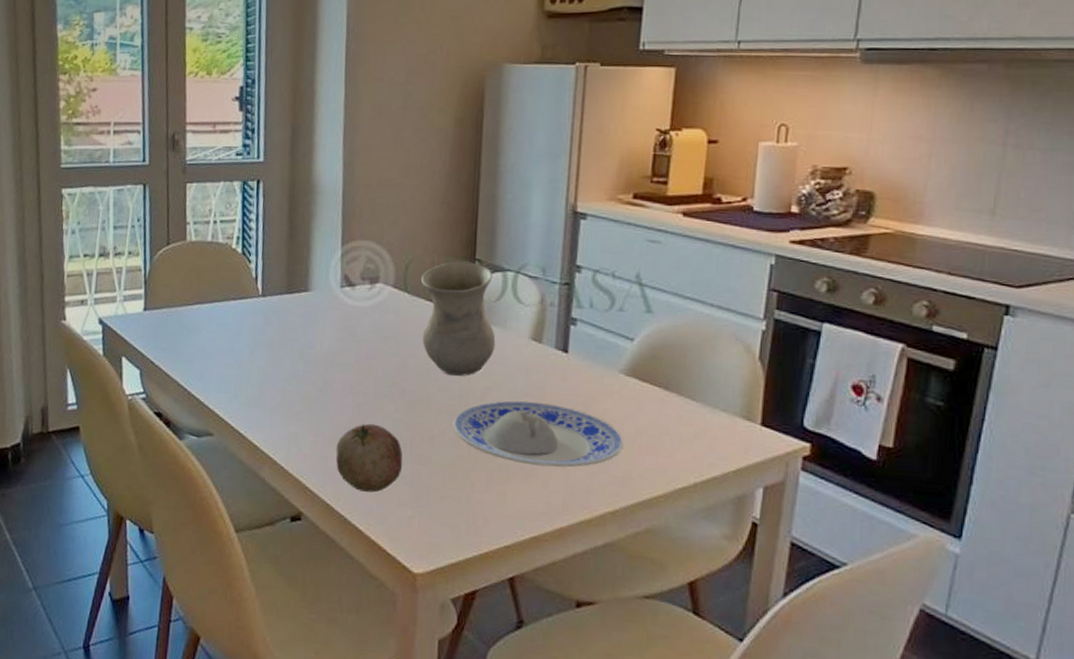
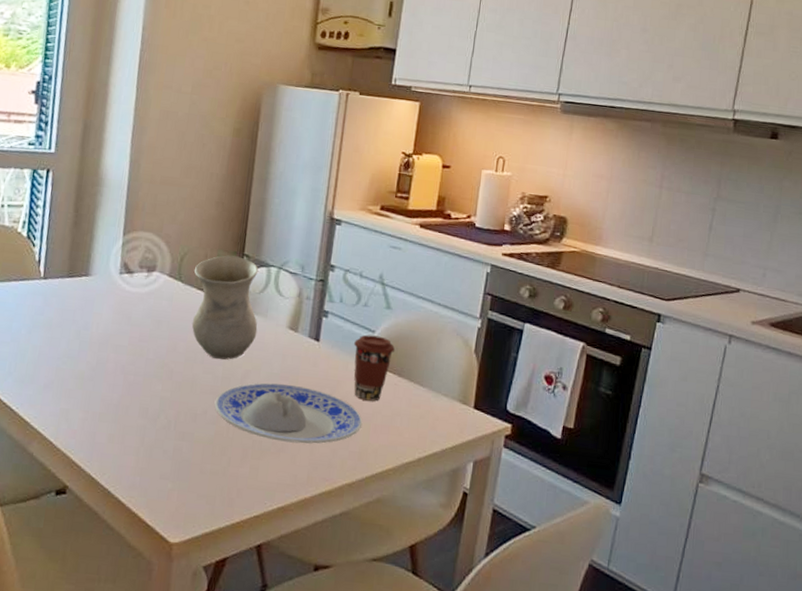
fruit: present [335,423,403,493] -> none [103,401,167,467]
coffee cup: none [608,343,660,419] -> present [353,334,396,401]

